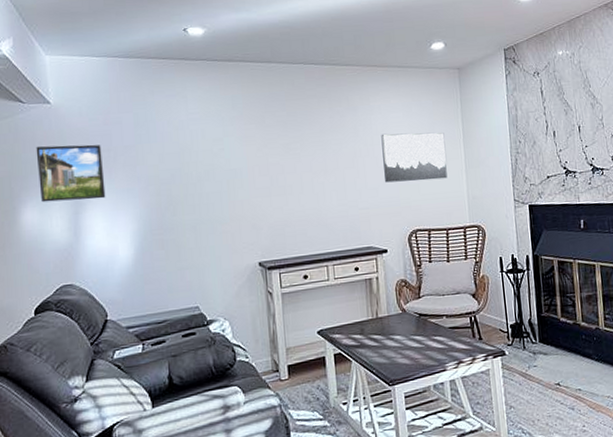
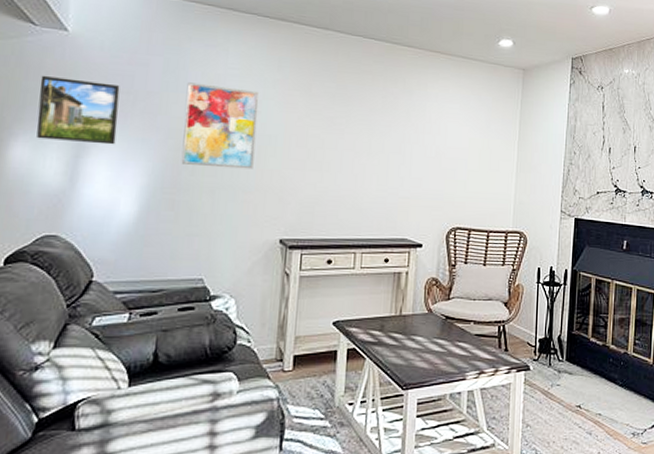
wall art: none [157,130,225,207] -> present [181,82,260,170]
wall art: present [381,132,448,183] -> none [431,123,500,179]

